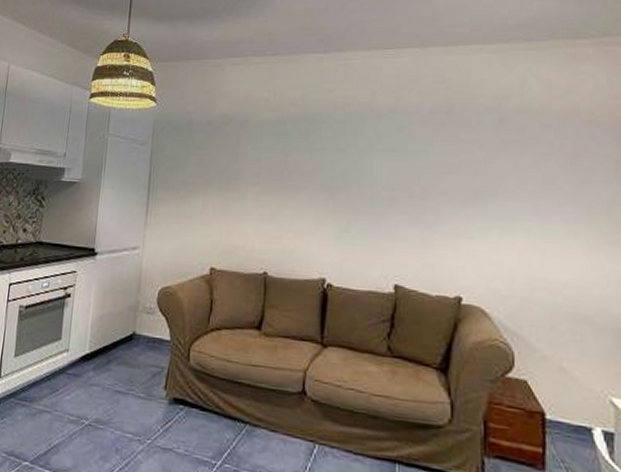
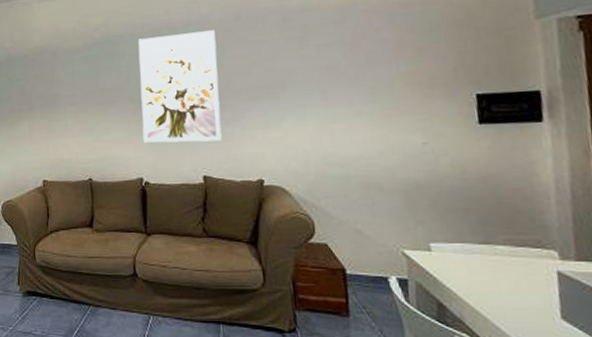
wall art: none [331,120,424,246] -> present [138,30,222,143]

